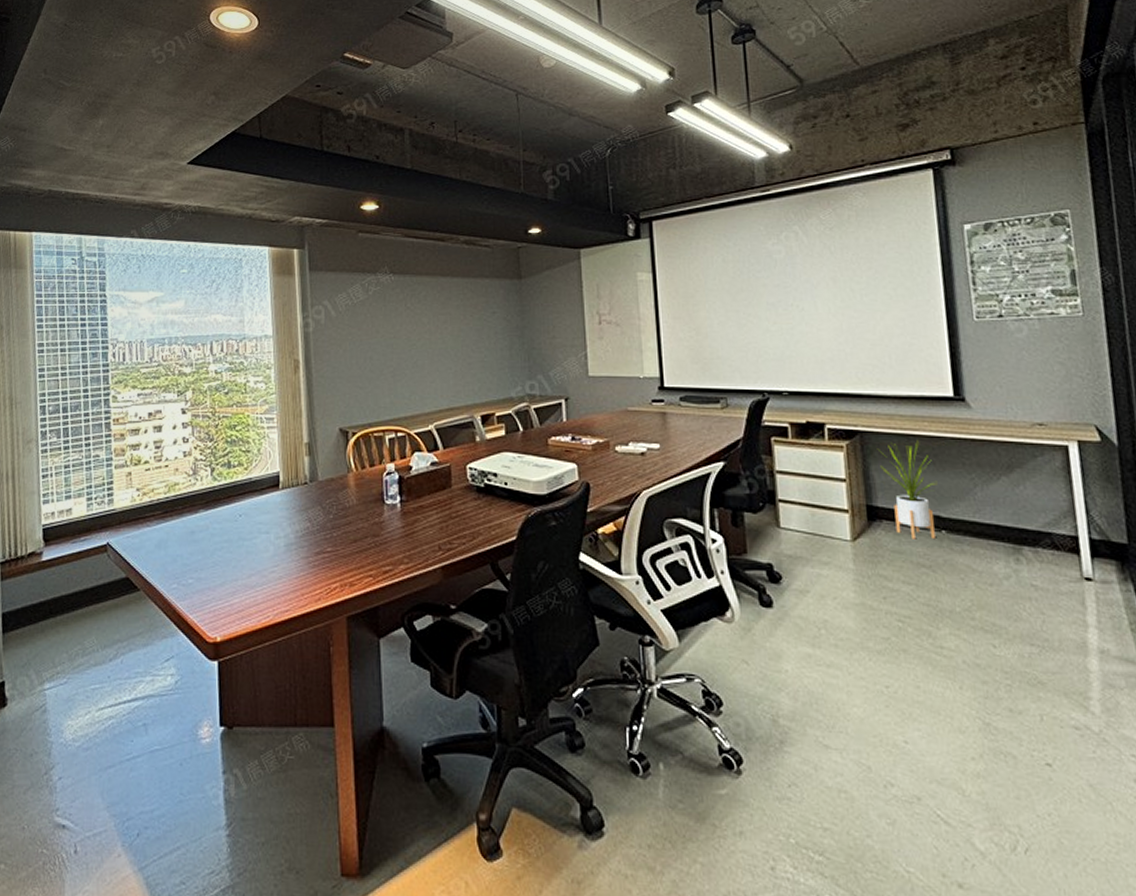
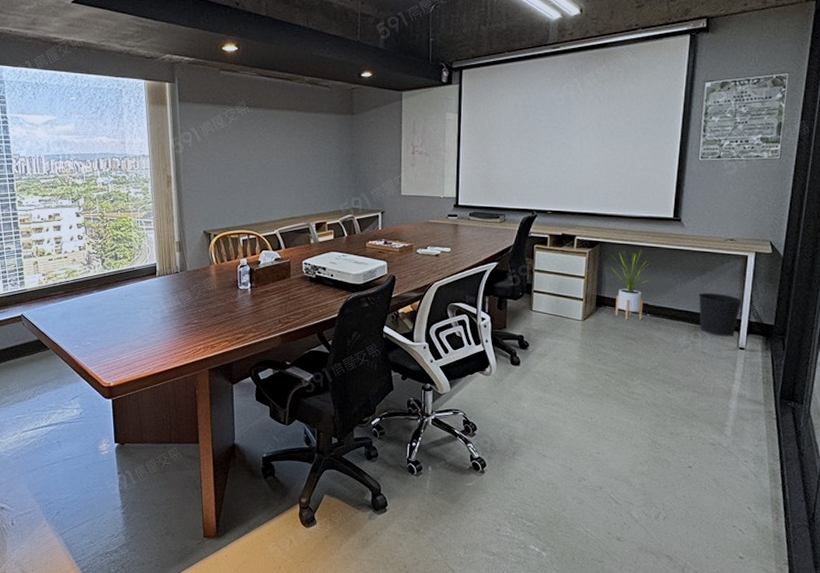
wastebasket: none [1010,499,1074,562] -> present [698,293,742,337]

